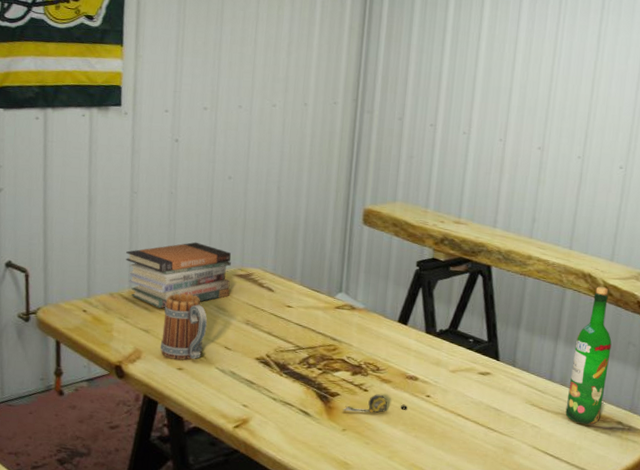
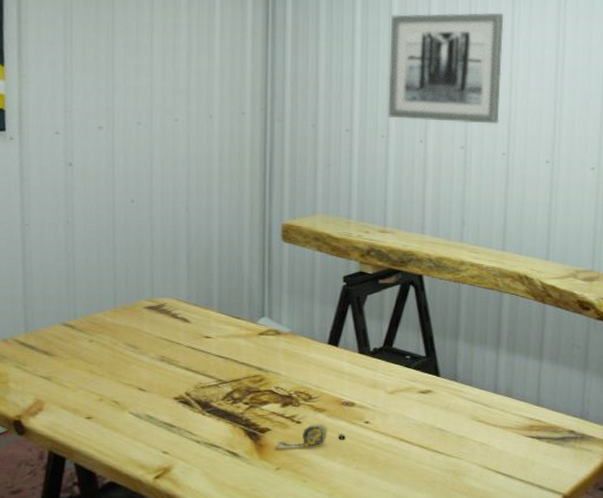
book stack: present [125,242,231,309] -> none [19,274,140,352]
mug: present [160,293,208,360] -> none [65,333,117,407]
wall art: none [471,16,592,128] -> present [388,13,504,124]
wine bottle: present [565,287,612,425] -> none [514,288,555,436]

